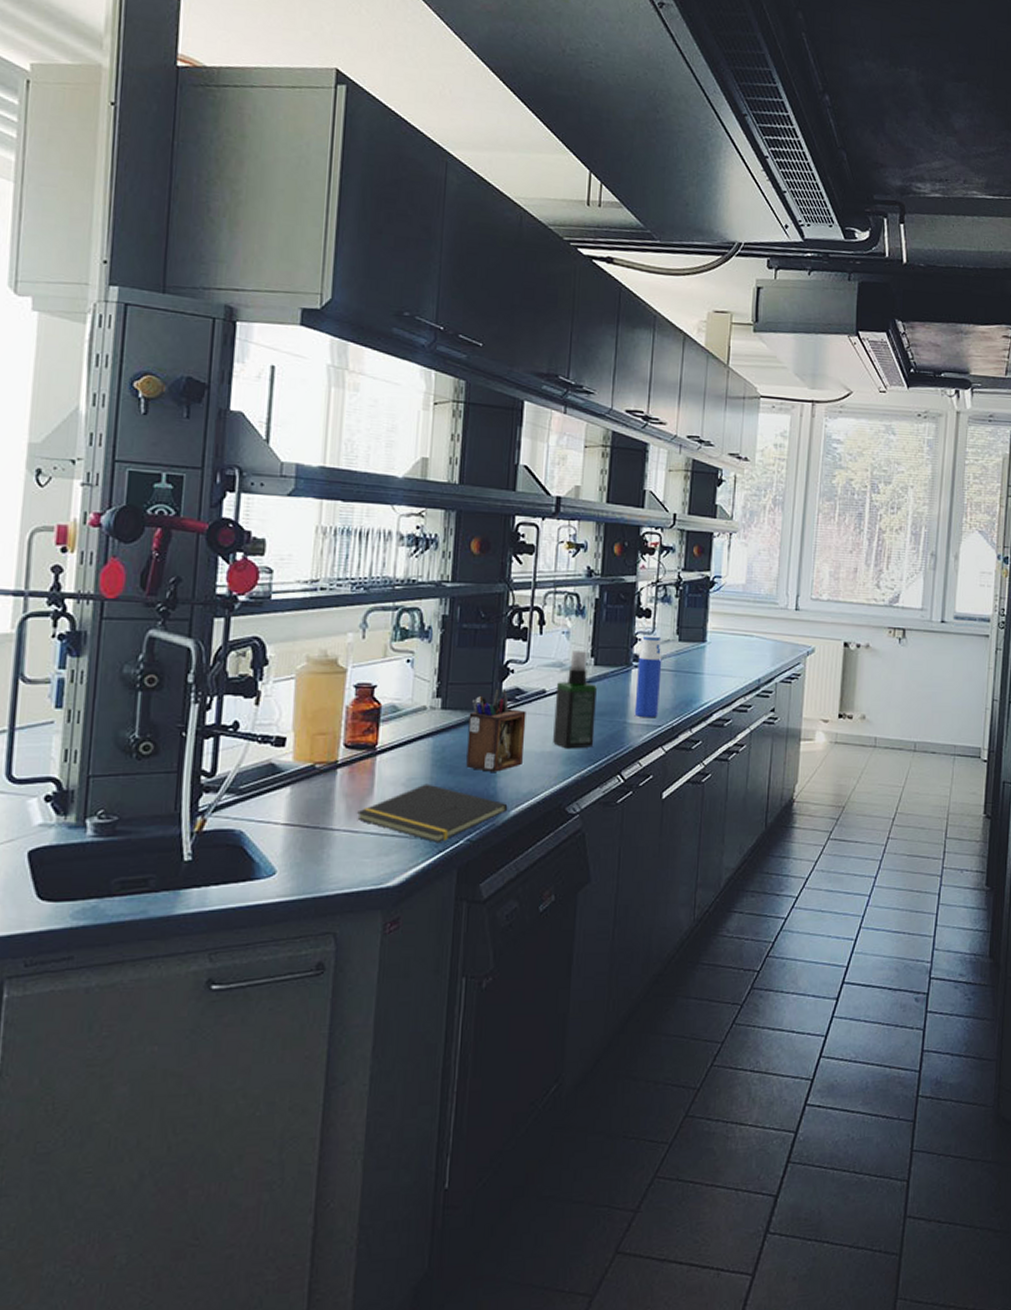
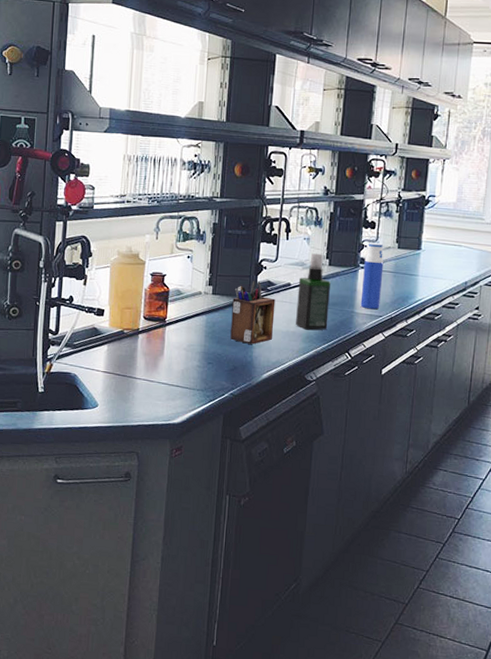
notepad: present [357,784,508,842] -> none [152,349,261,394]

